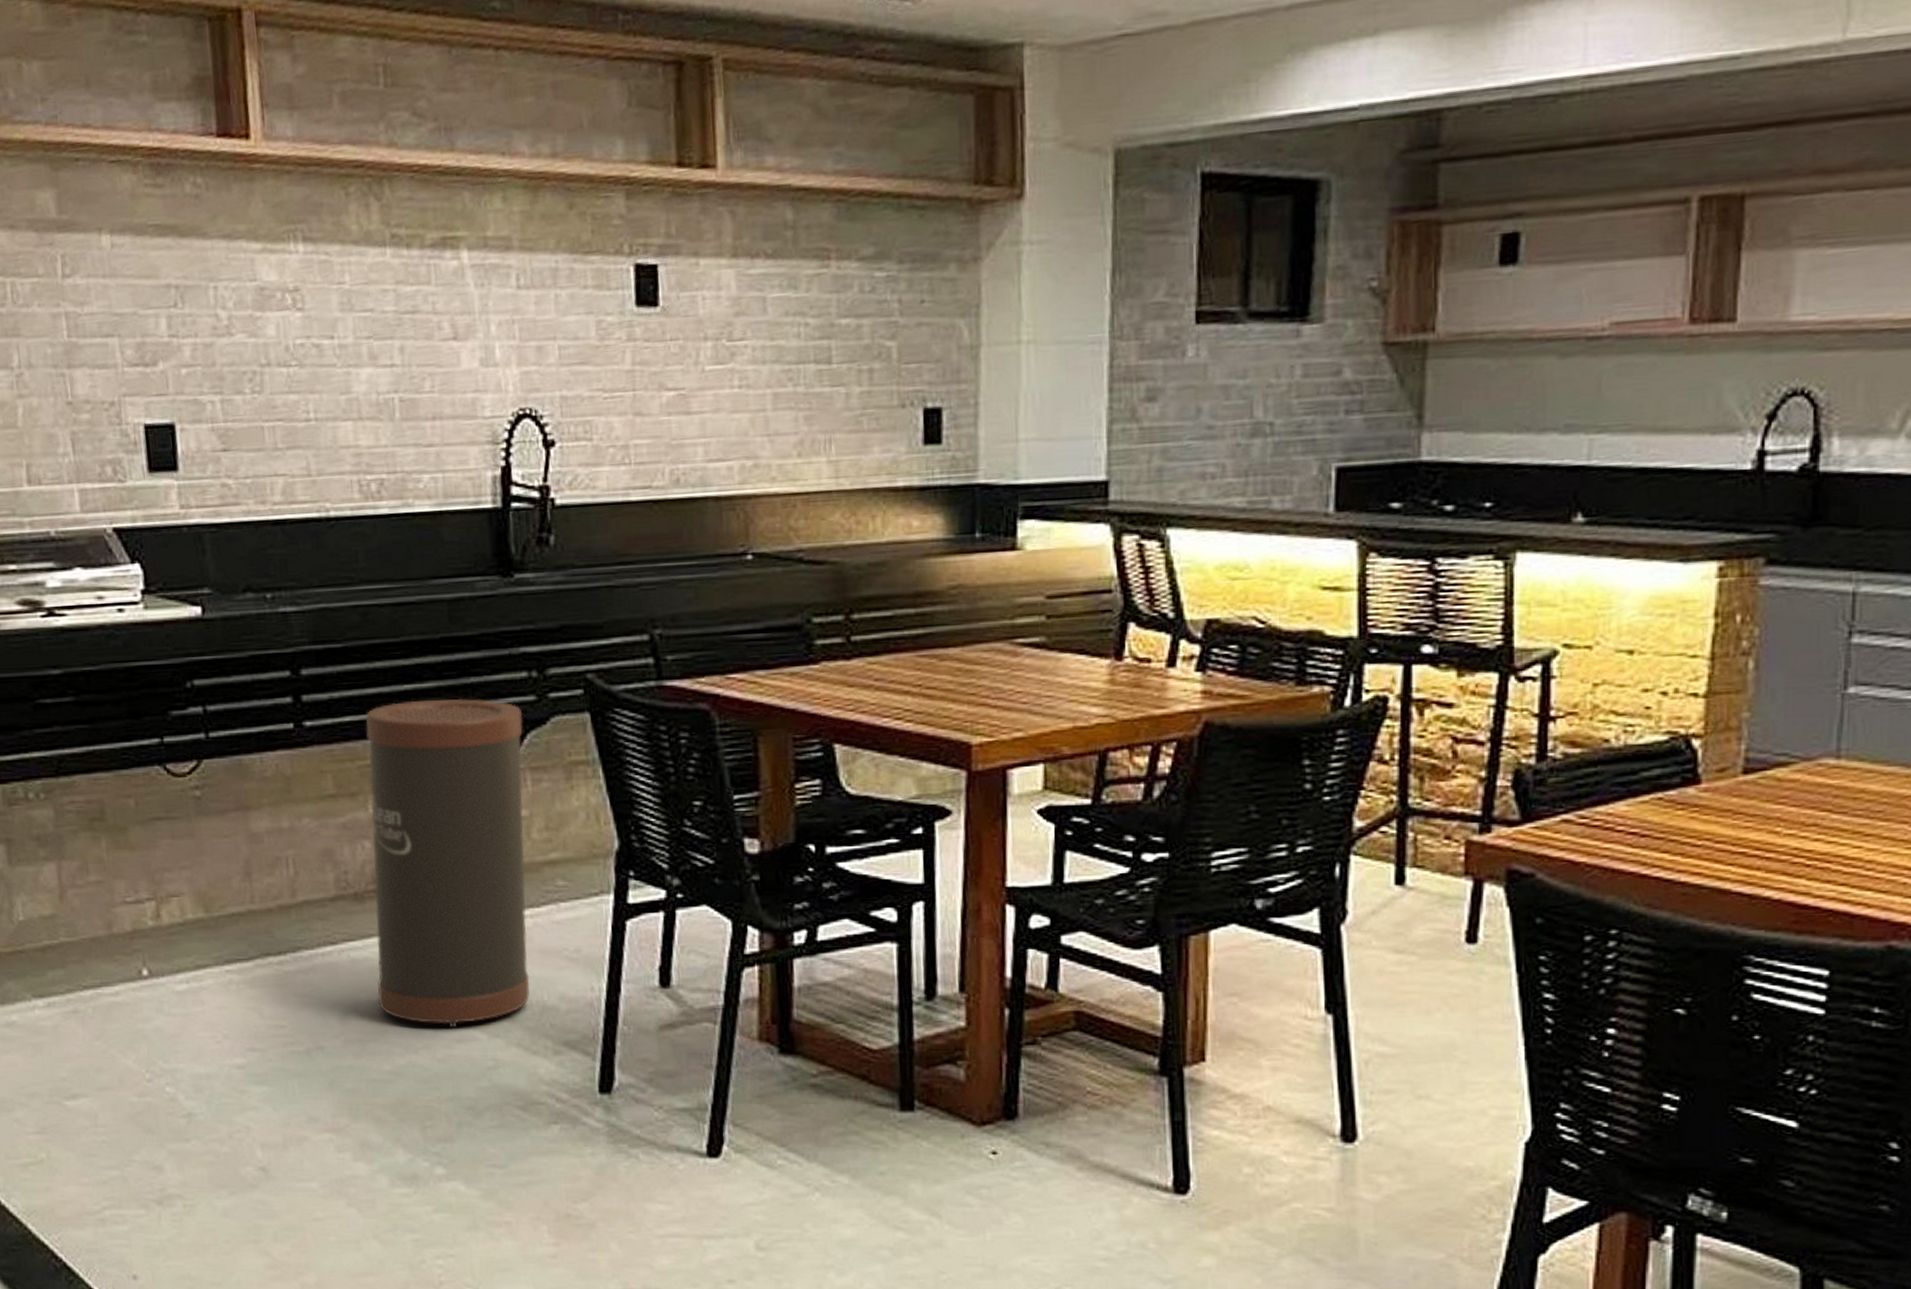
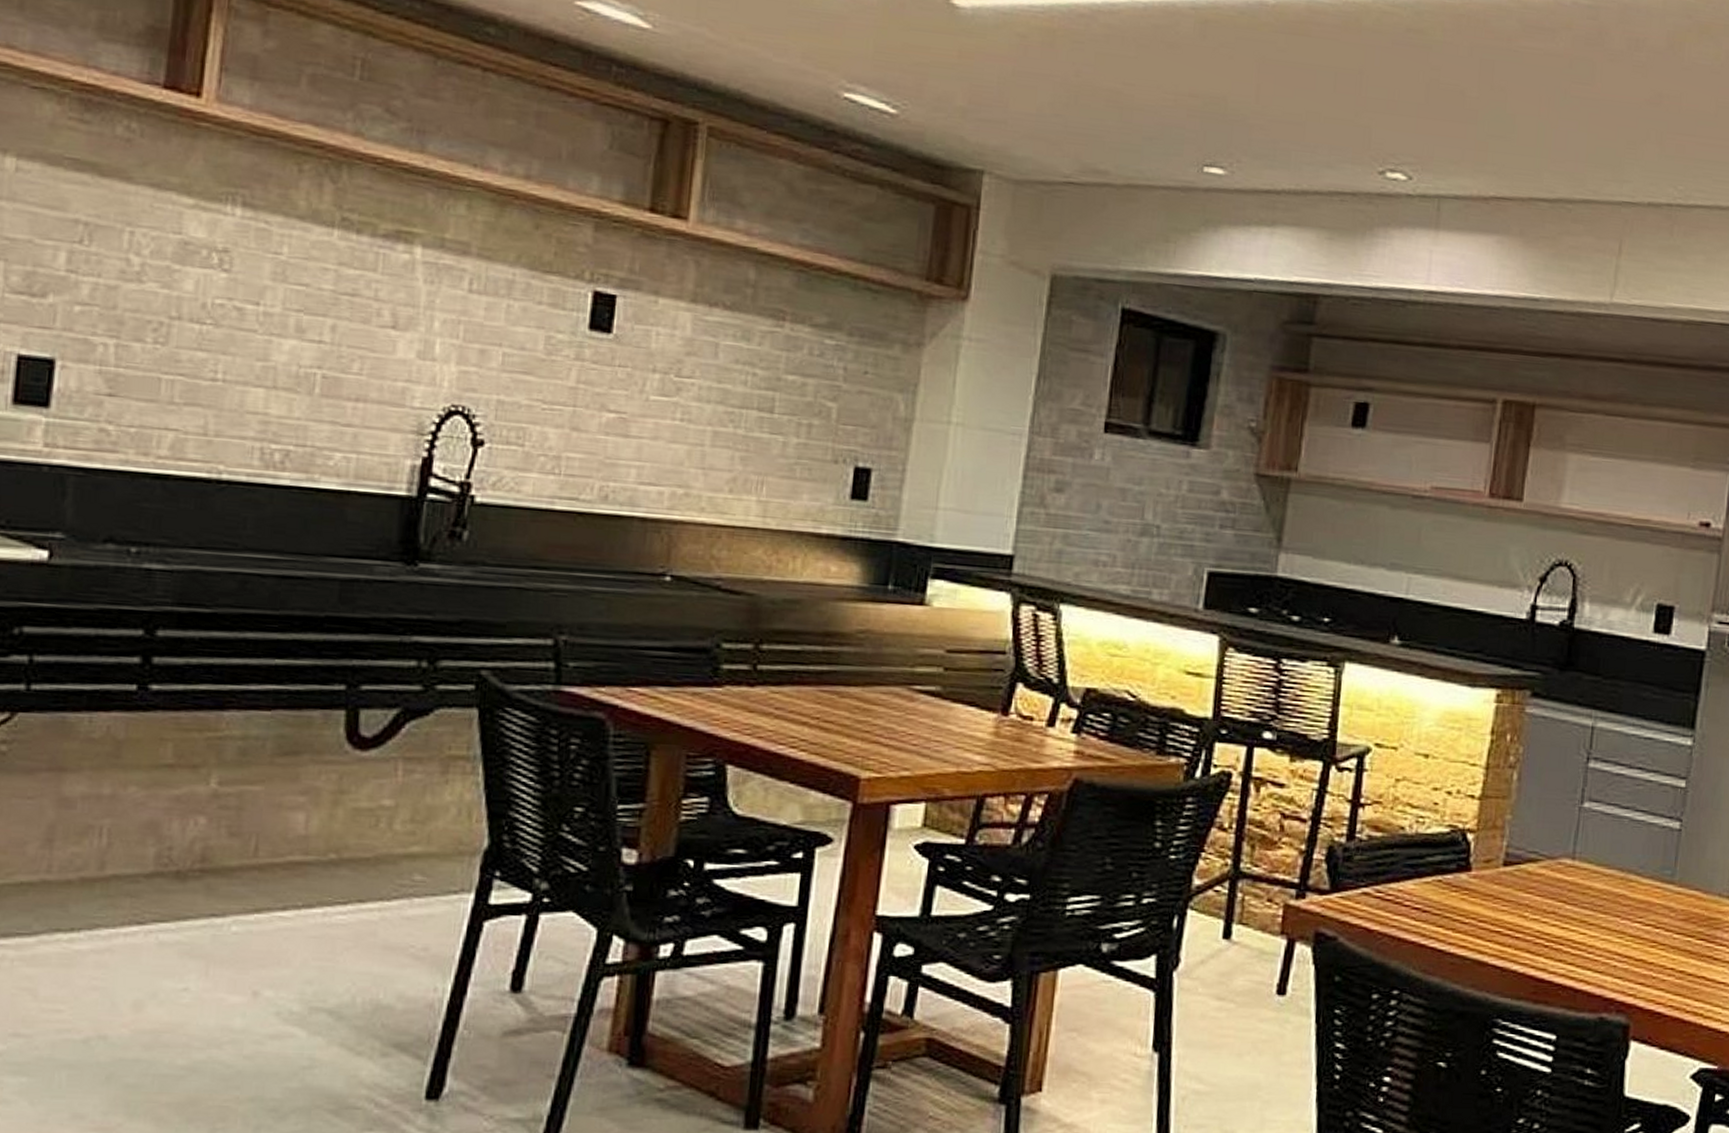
trash can: present [366,698,530,1028] -> none [183,676,405,1023]

